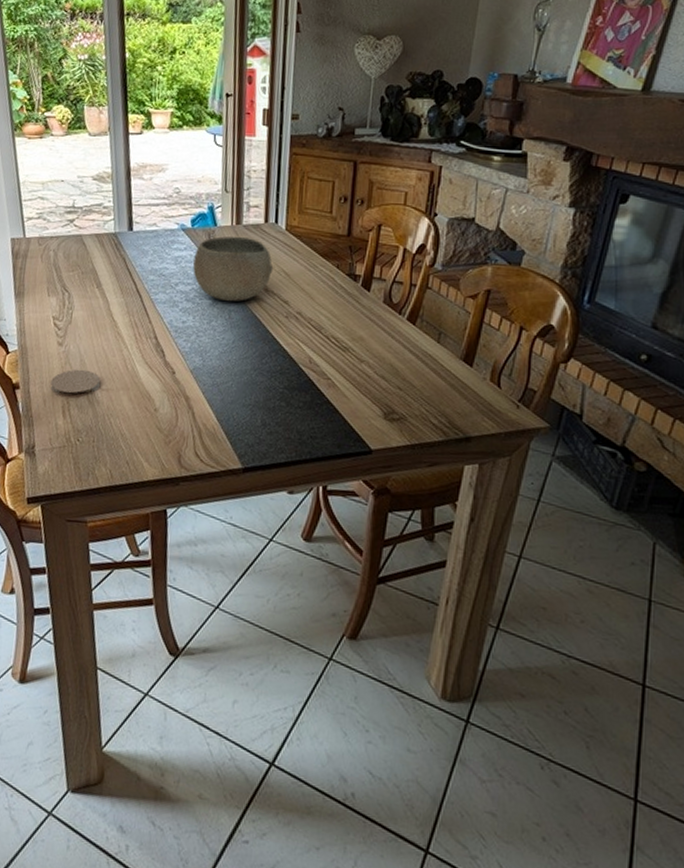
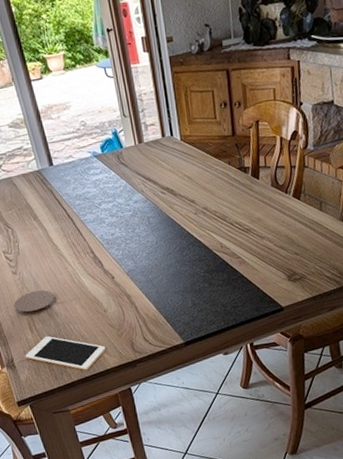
cell phone: none [49,425,147,478] -> present [25,335,106,371]
bowl: present [193,236,274,302] -> none [109,153,177,211]

